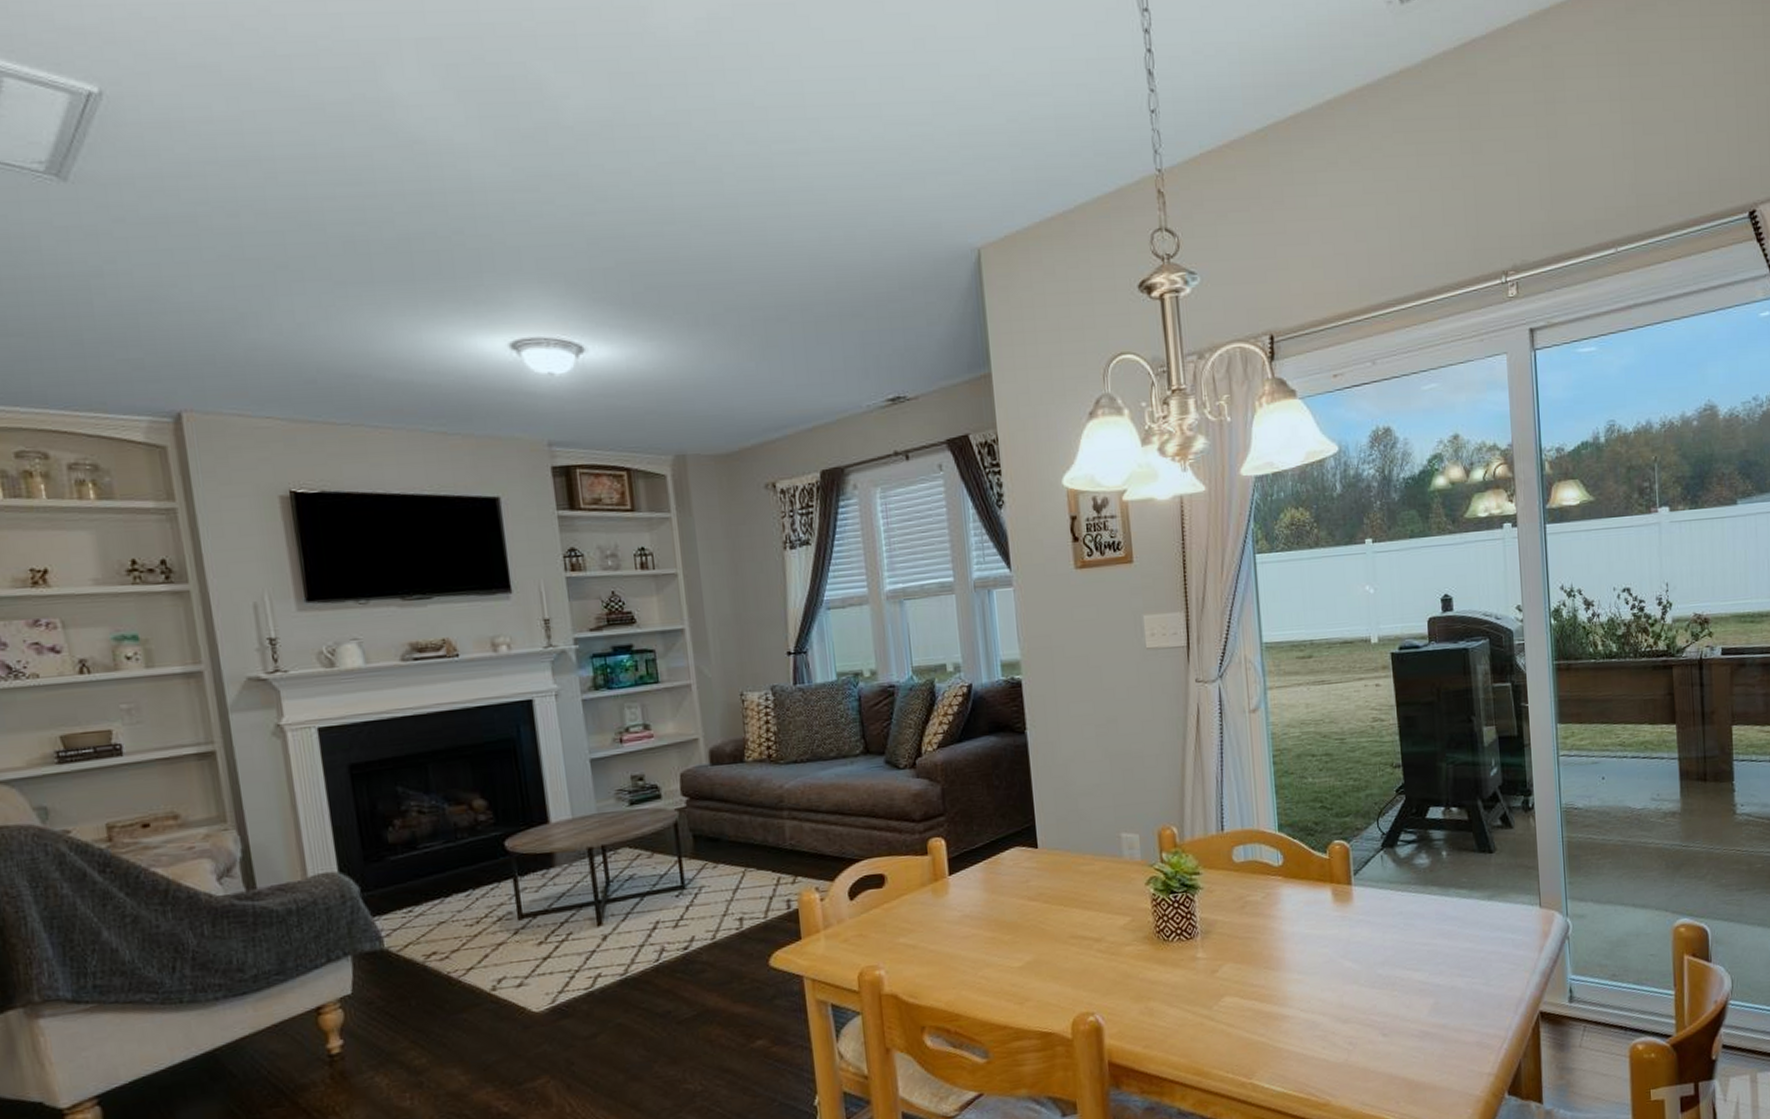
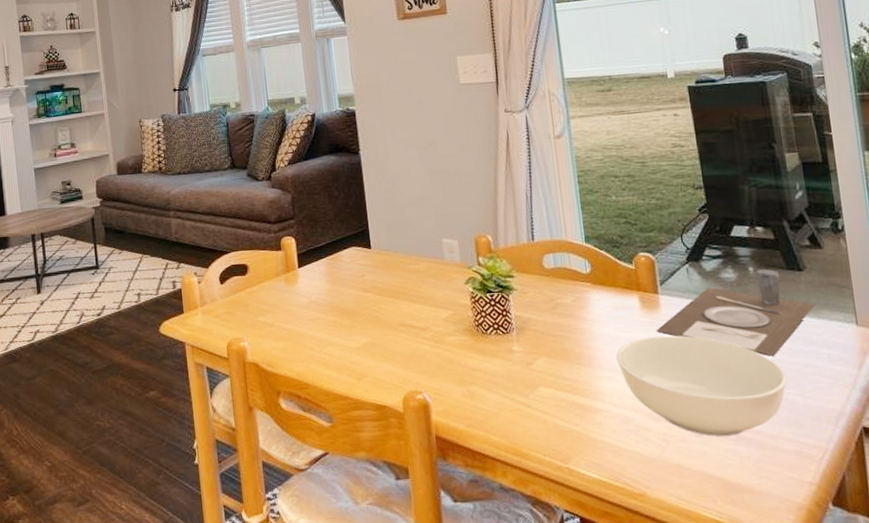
bowl: none [1306,929,1473,1035] -> present [616,335,787,436]
place setting: none [1347,852,1503,945] -> present [656,268,815,356]

